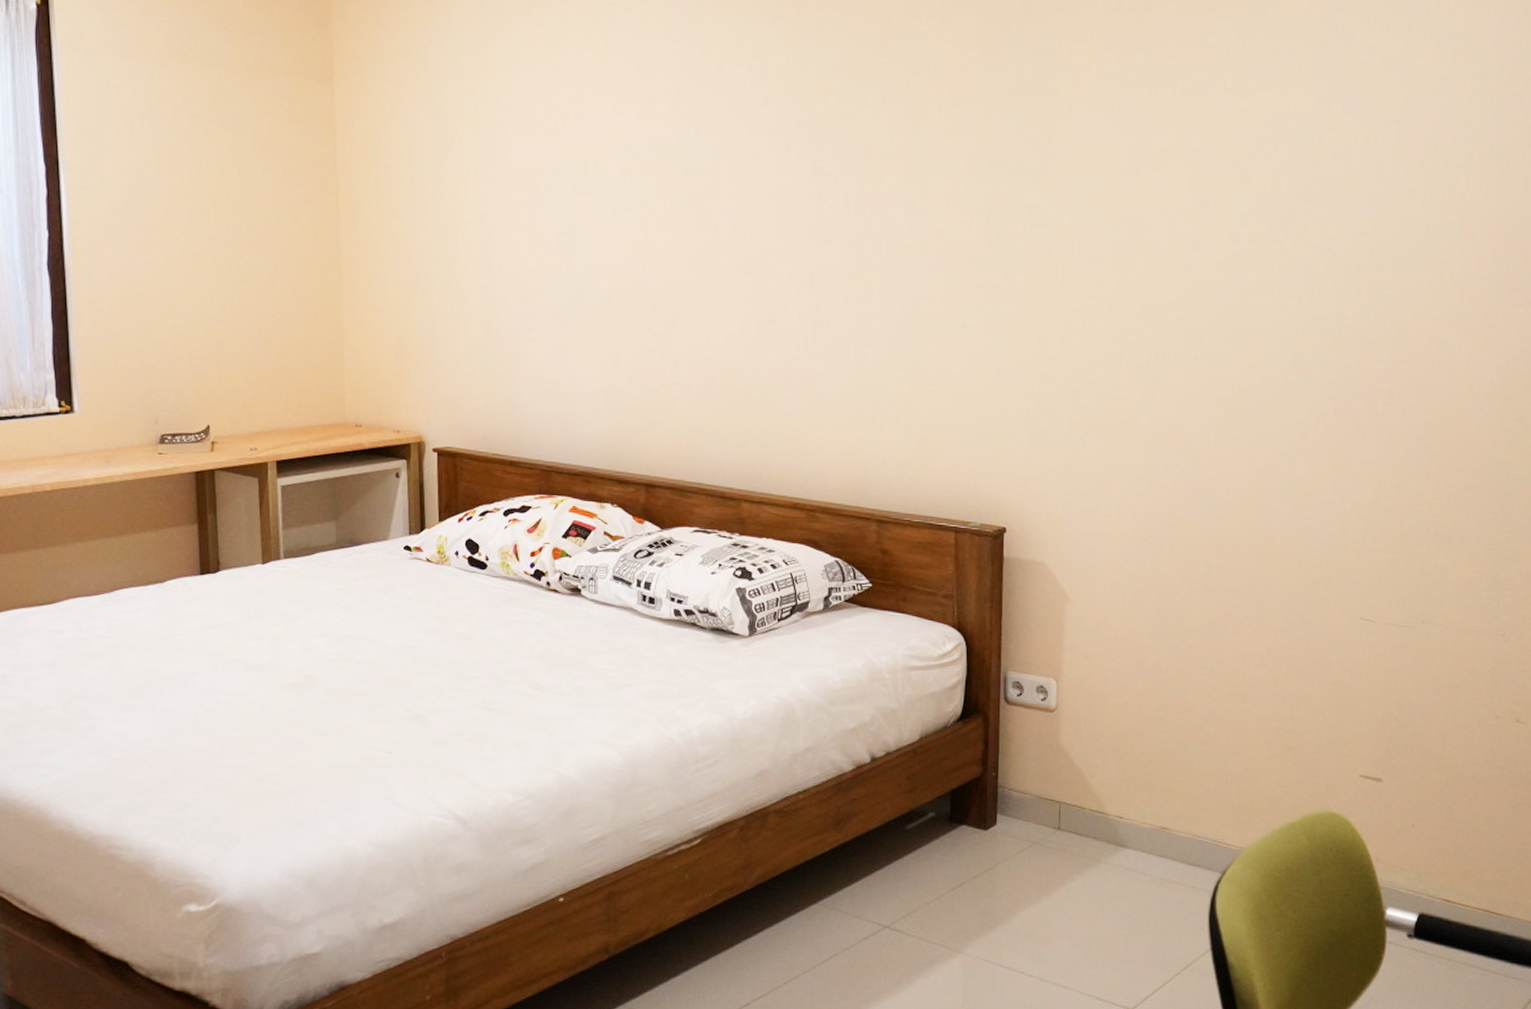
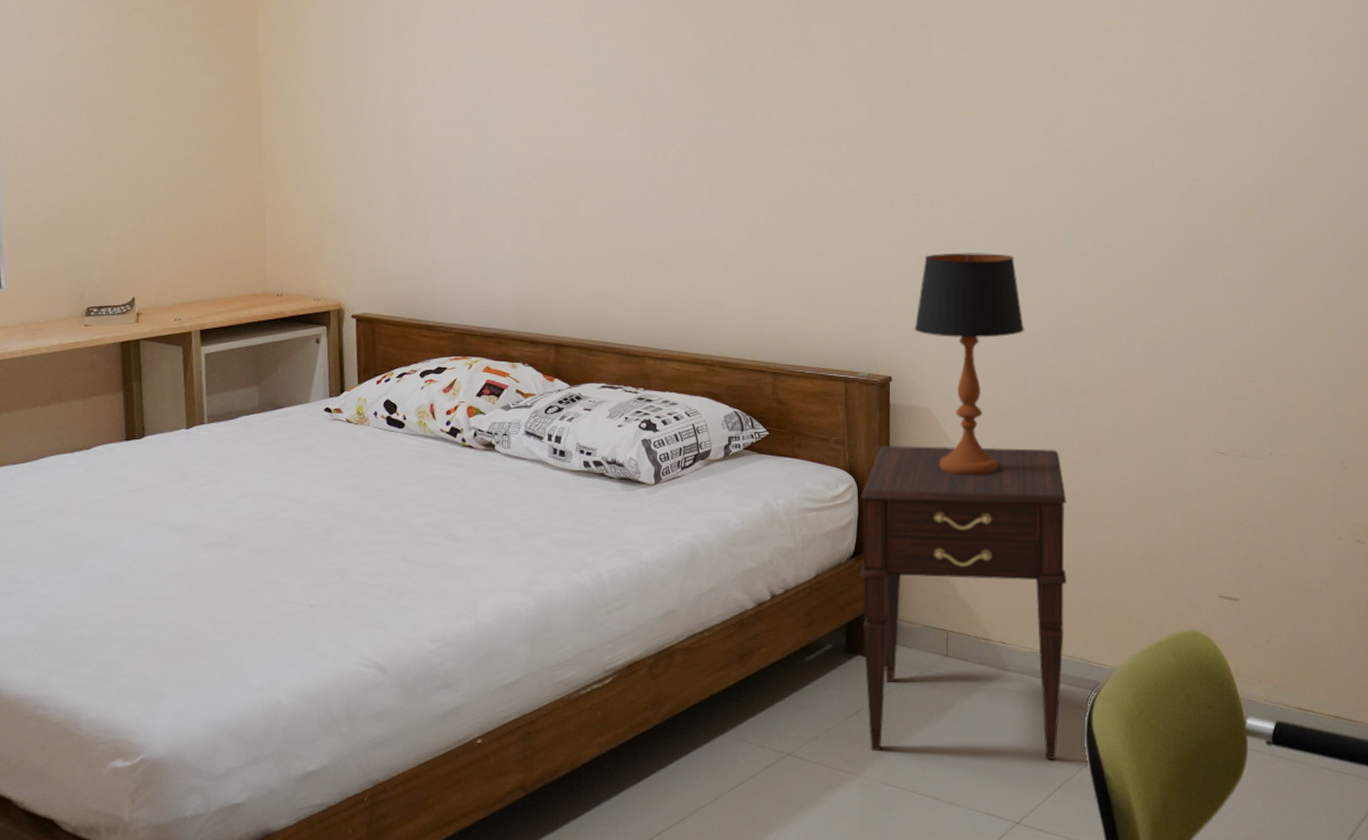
nightstand: none [967,602,1194,945] -> present [860,446,1067,761]
table lamp: none [1031,394,1153,637] -> present [914,252,1025,476]

